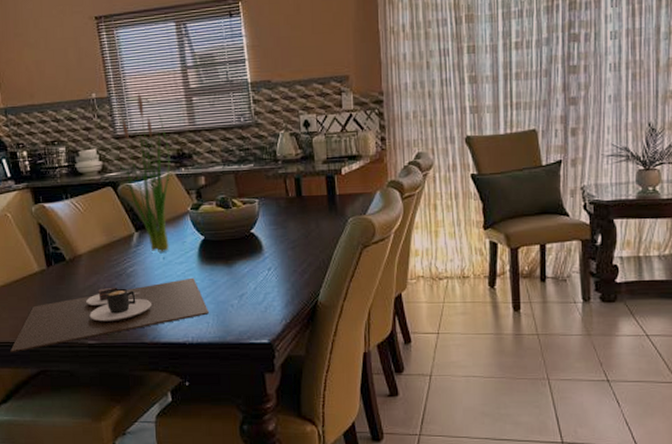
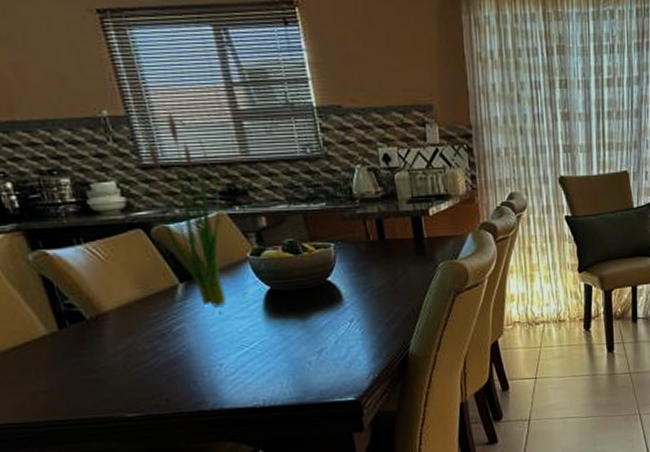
place setting: present [10,277,210,353] -> none [16,333,283,437]

